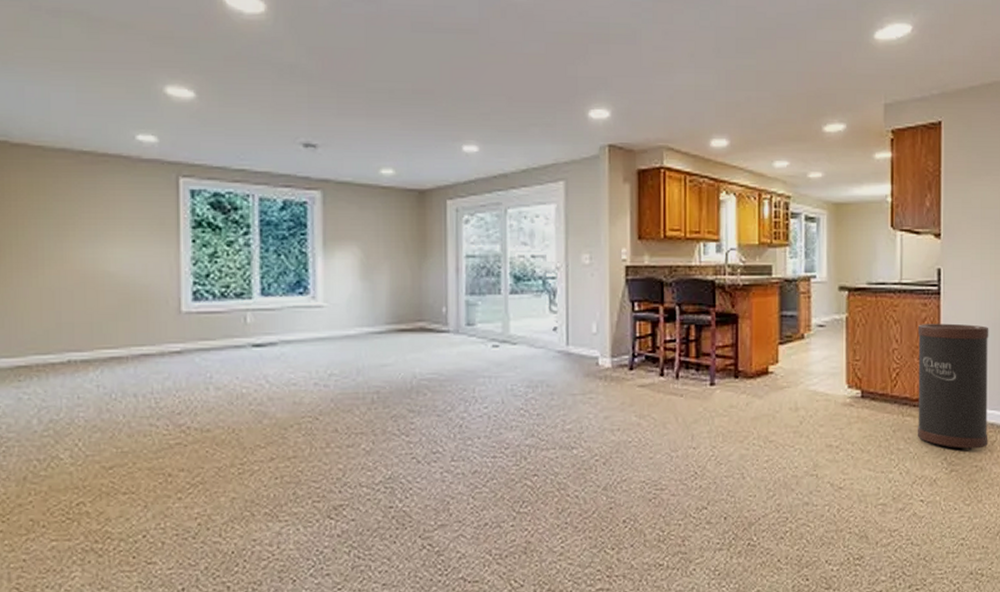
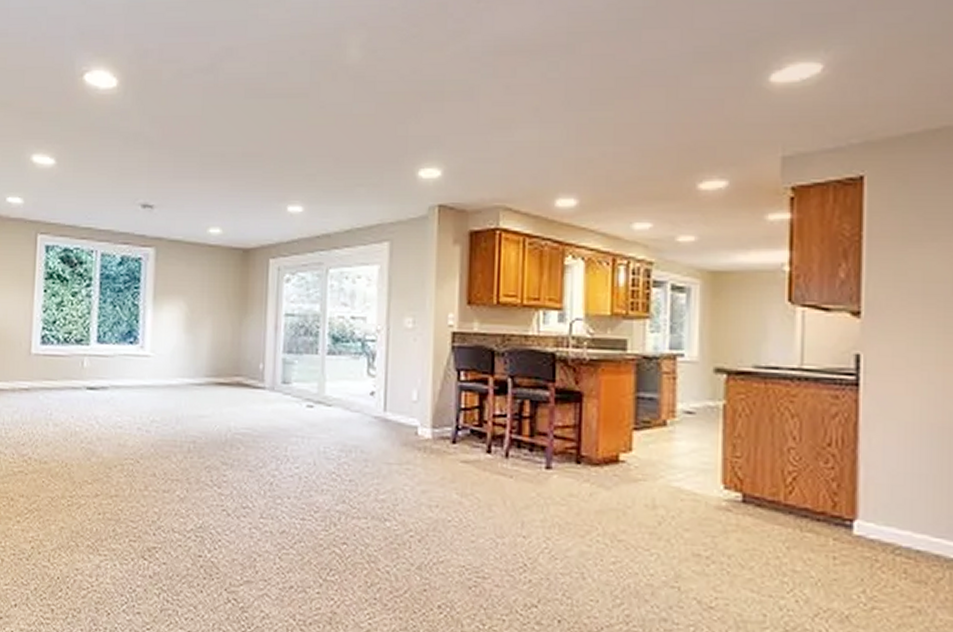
trash can: present [917,323,989,451] -> none [821,420,934,587]

